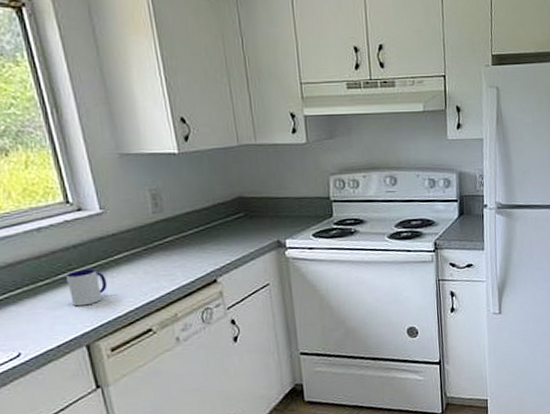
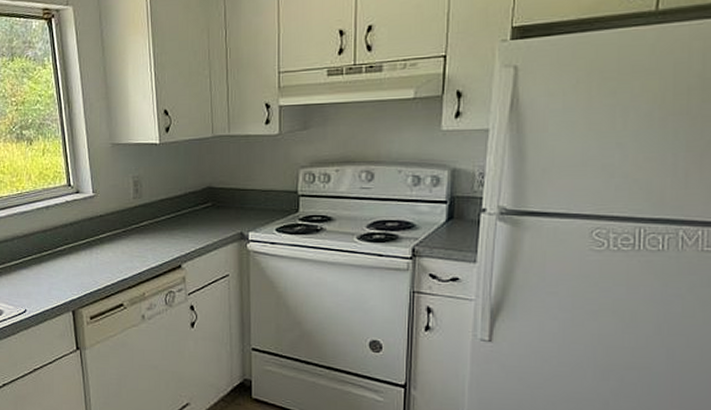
mug: present [66,268,108,307] -> none [63,244,93,276]

